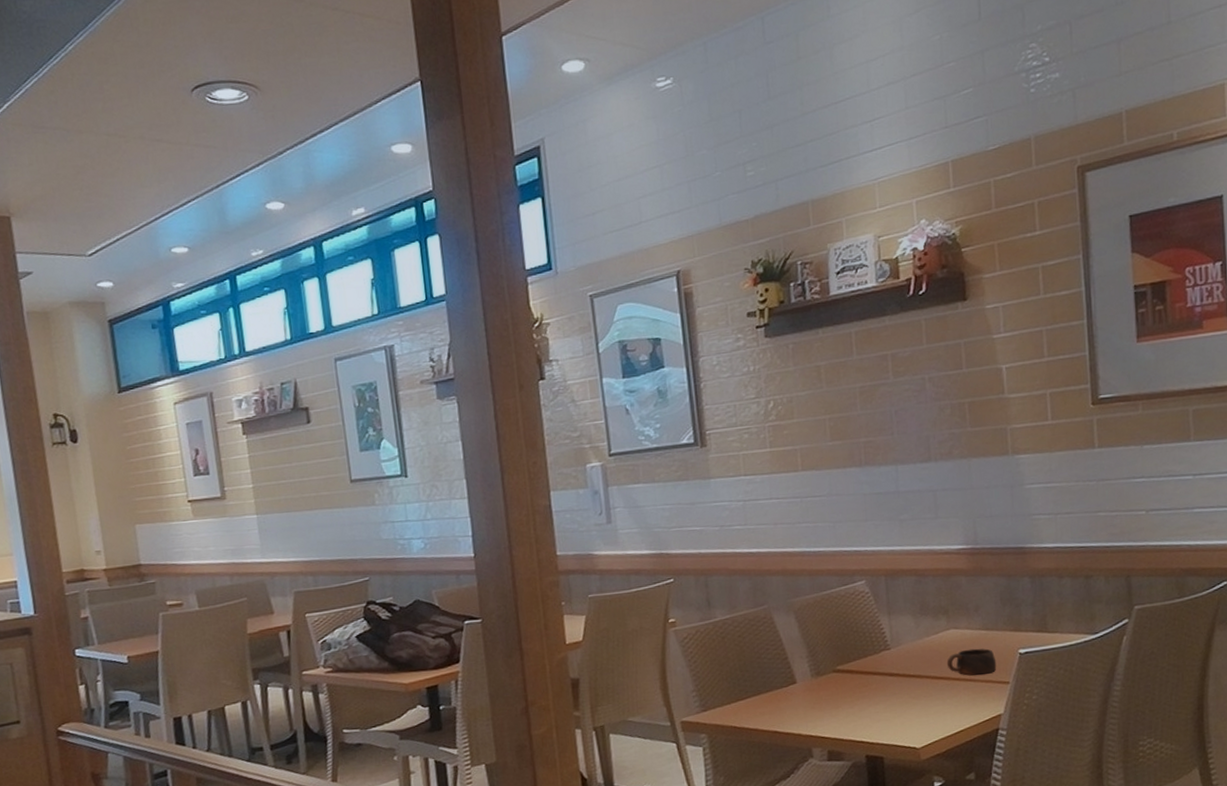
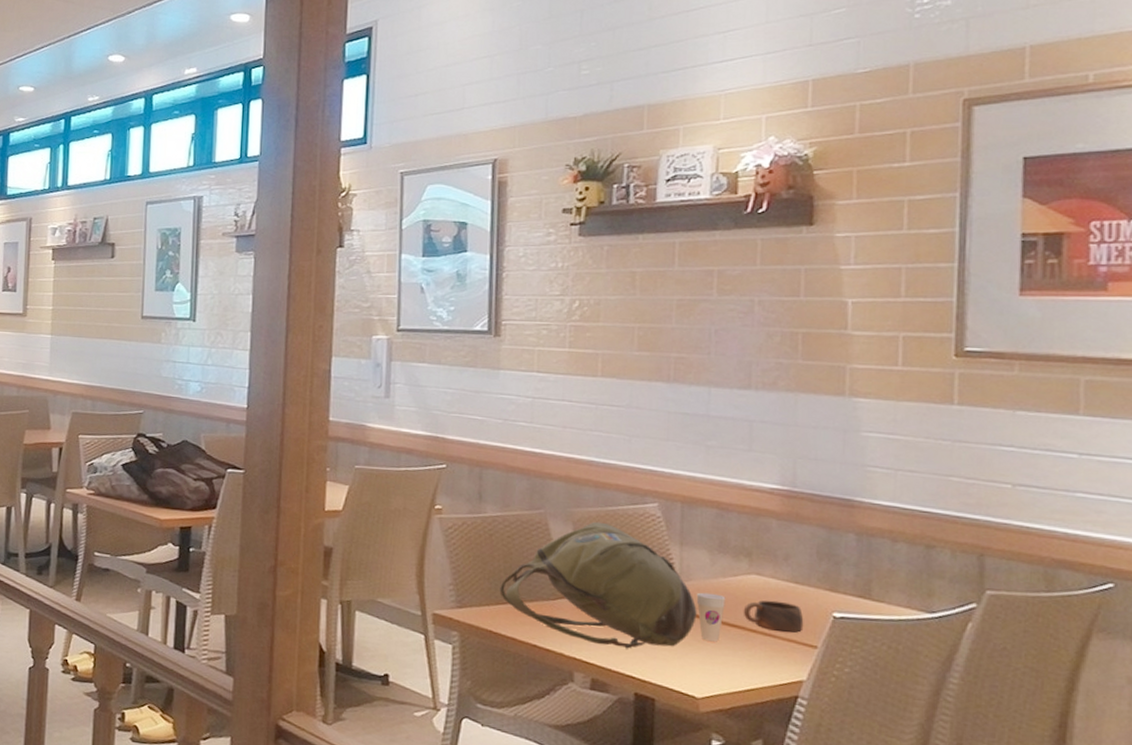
backpack: none [737,606,909,719] -> present [499,521,697,649]
cup: none [907,652,932,697] -> present [696,592,726,642]

